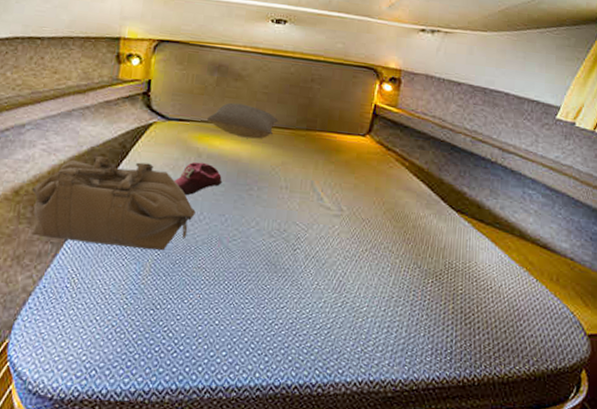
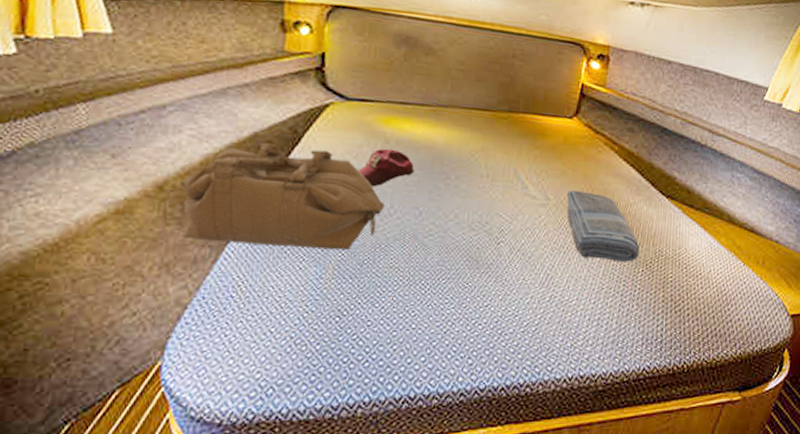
pillow: present [207,103,278,139] -> none [395,80,476,122]
towel: none [359,202,430,273] -> present [566,189,640,262]

